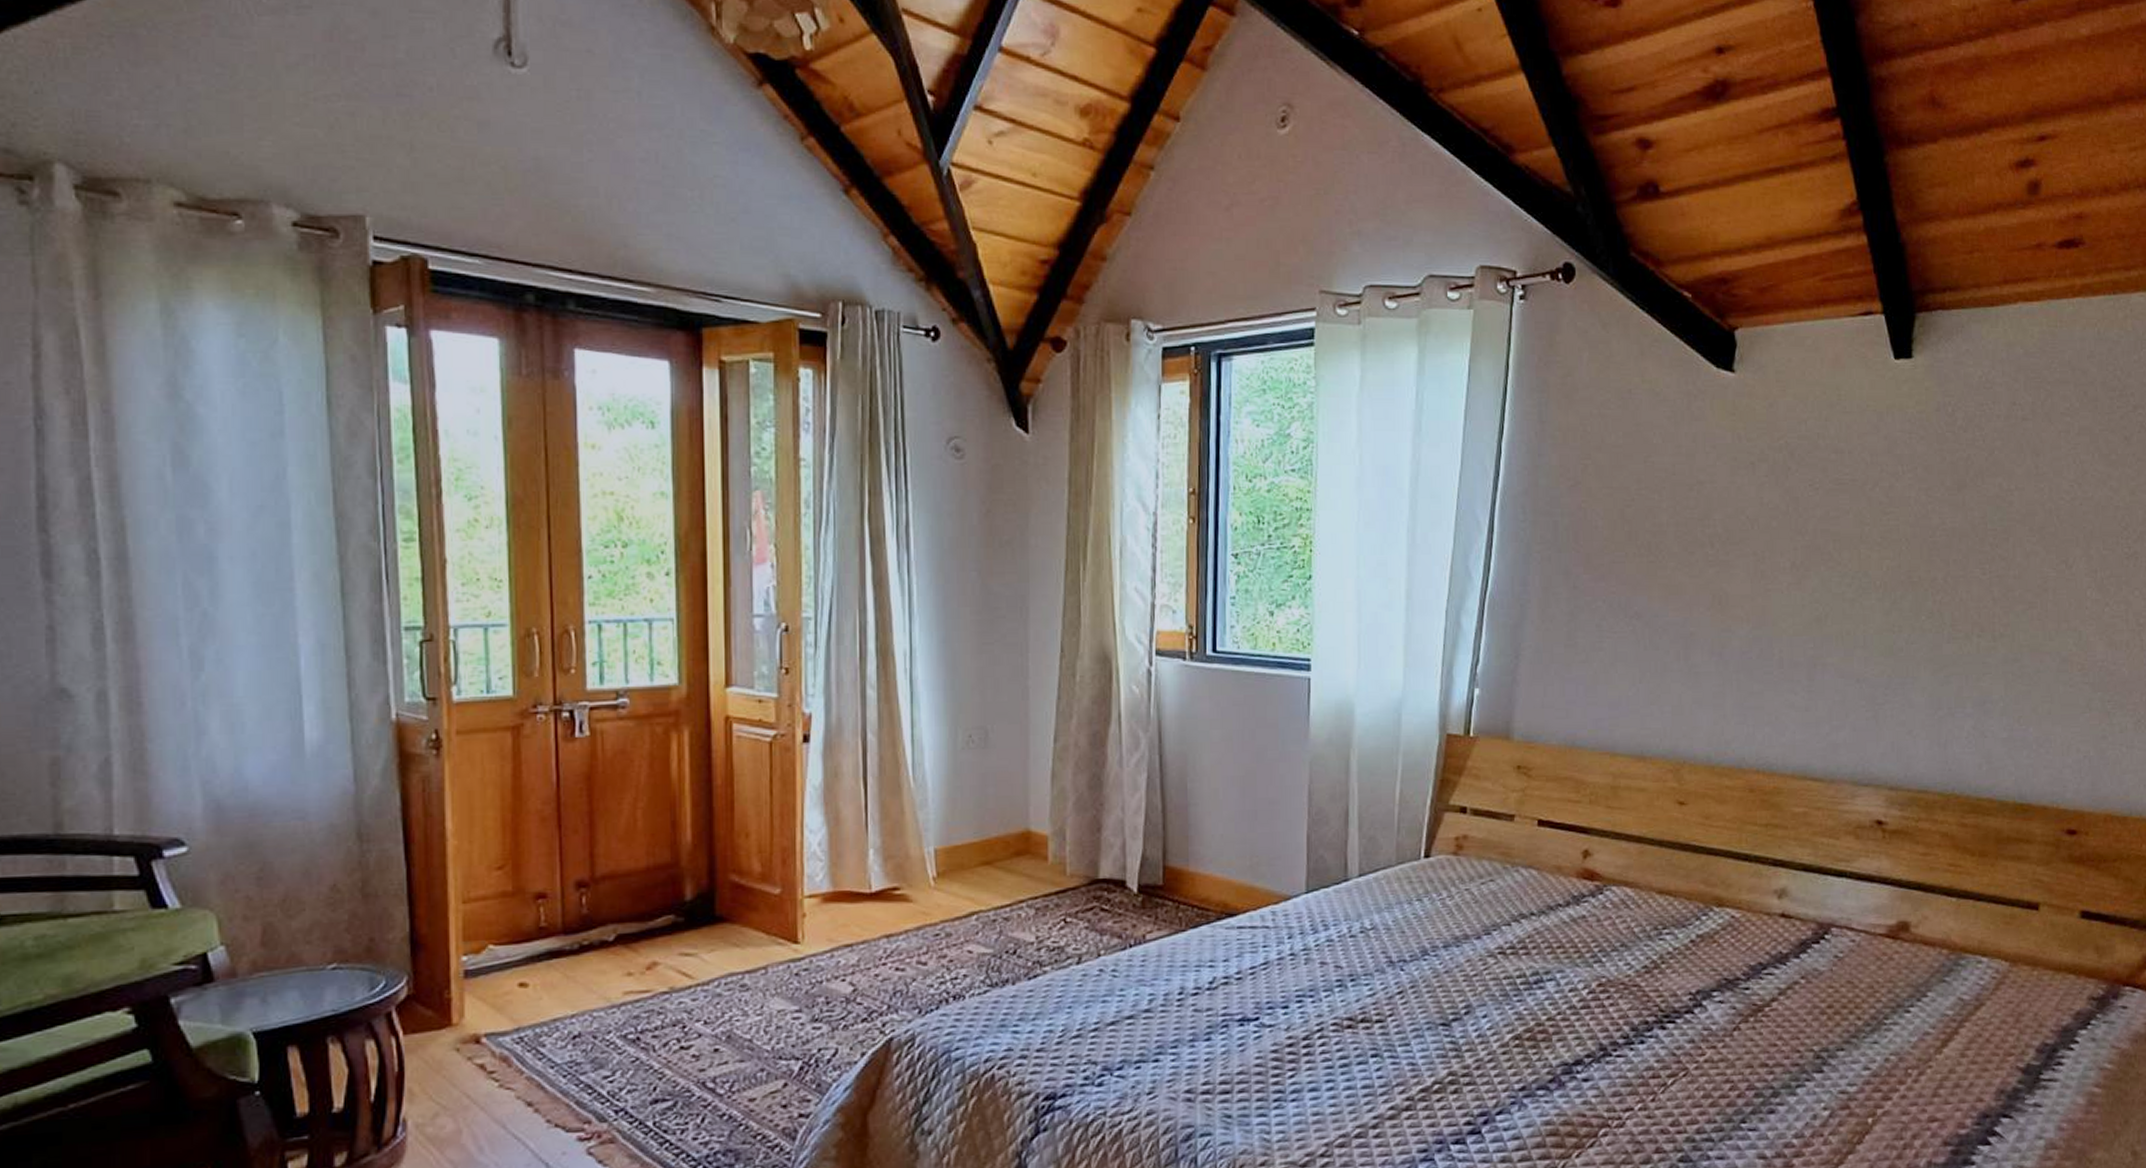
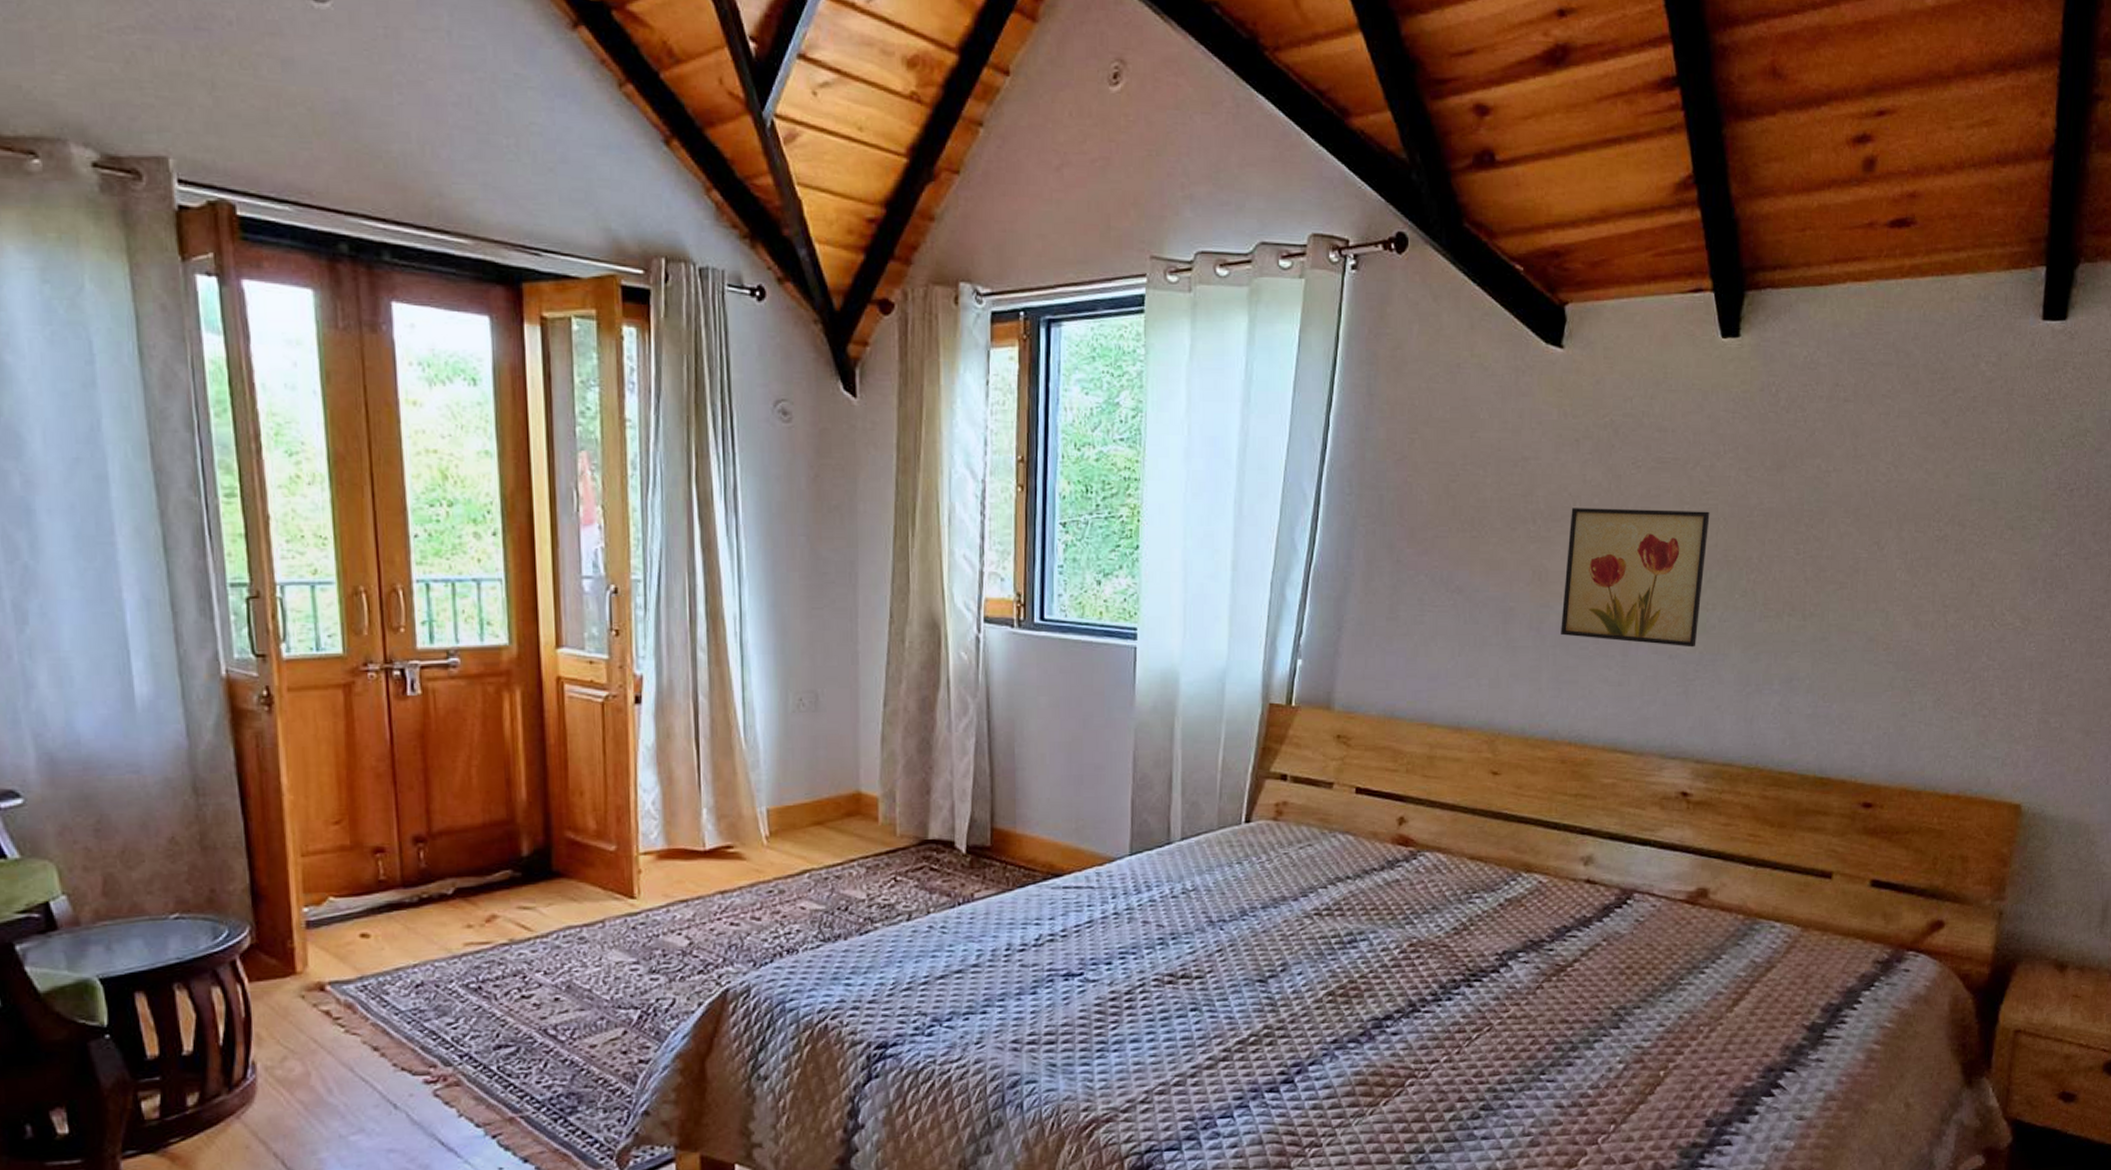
wall art: none [1743,530,1891,671] -> present [1561,508,1710,648]

